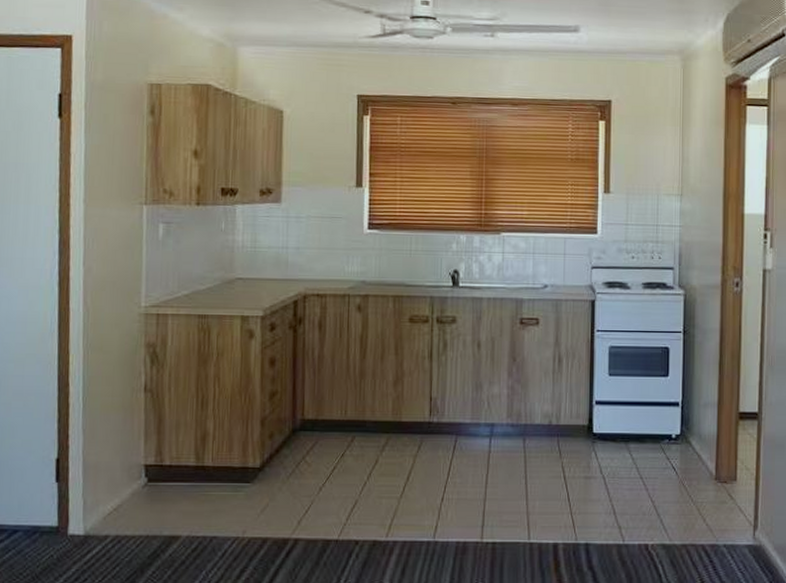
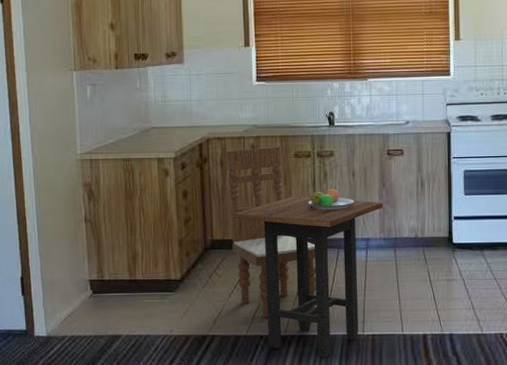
dining chair: none [326,308,429,518] -> present [226,146,317,318]
side table: none [331,370,512,570] -> present [234,196,383,358]
fruit bowl: none [423,361,478,388] -> present [309,188,354,210]

